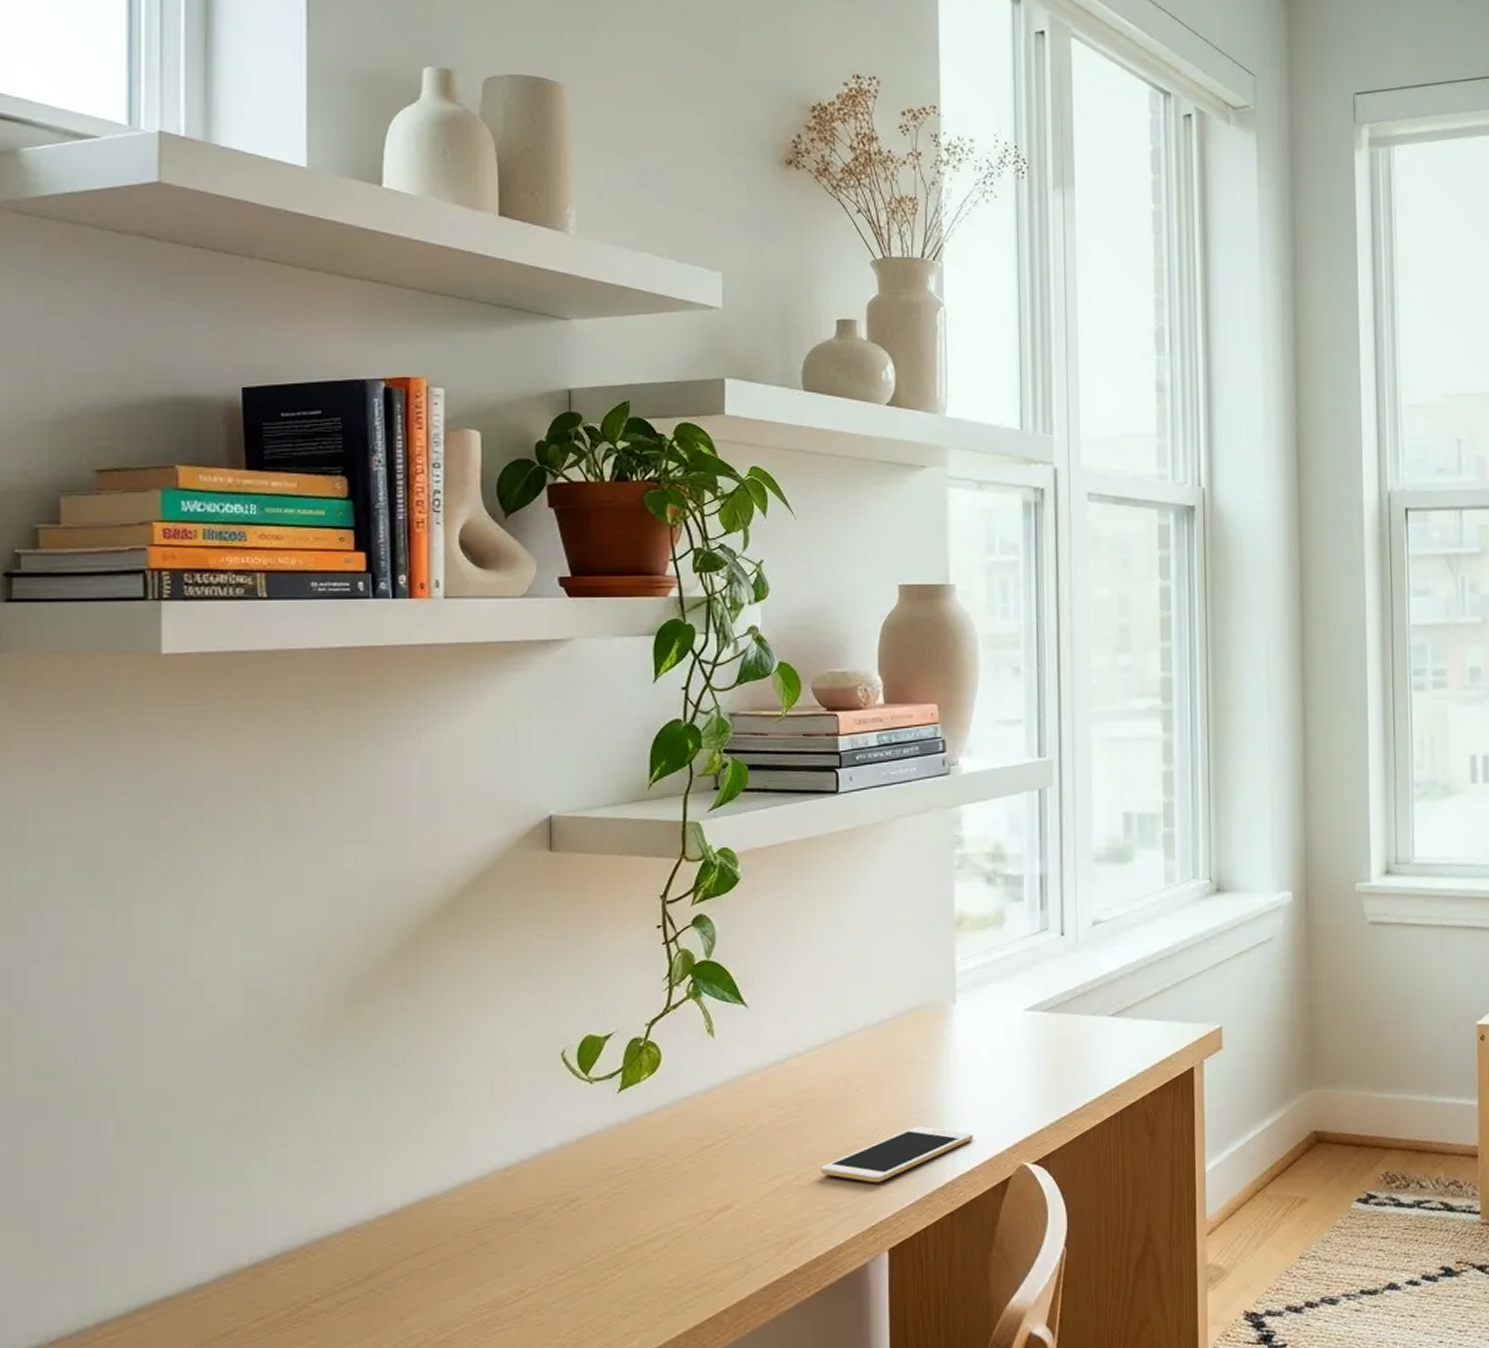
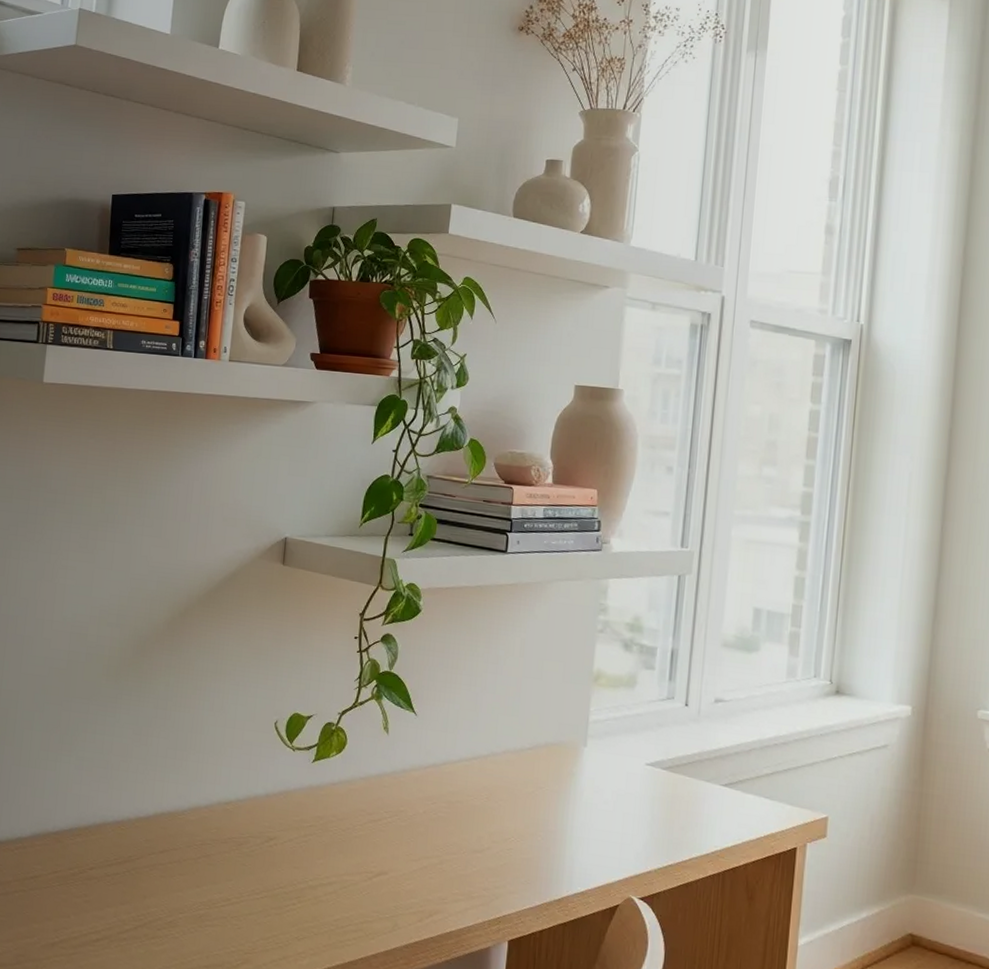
cell phone: present [820,1125,974,1183] -> none [459,842,590,883]

